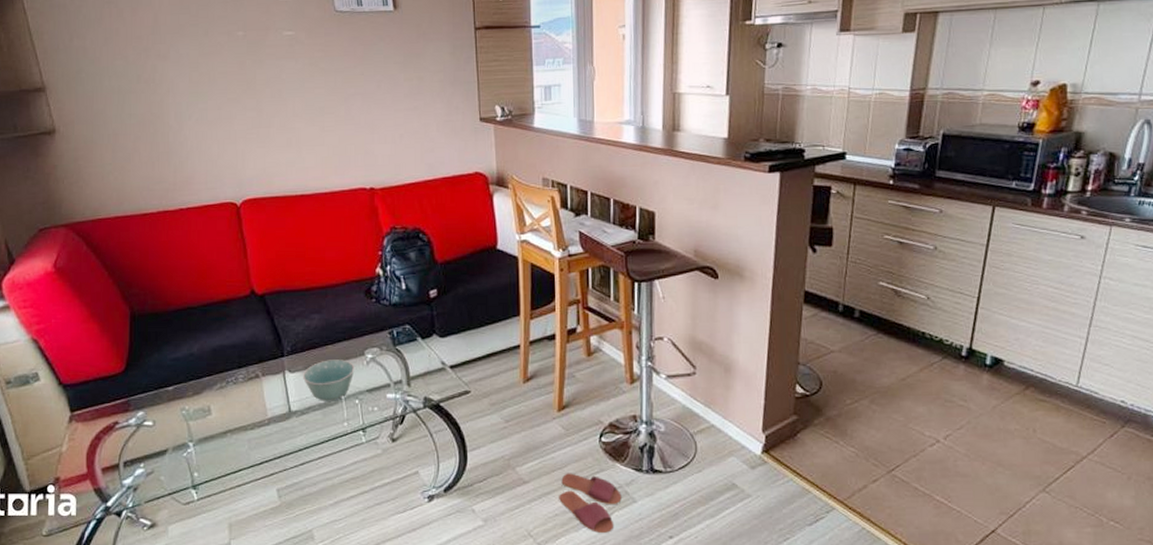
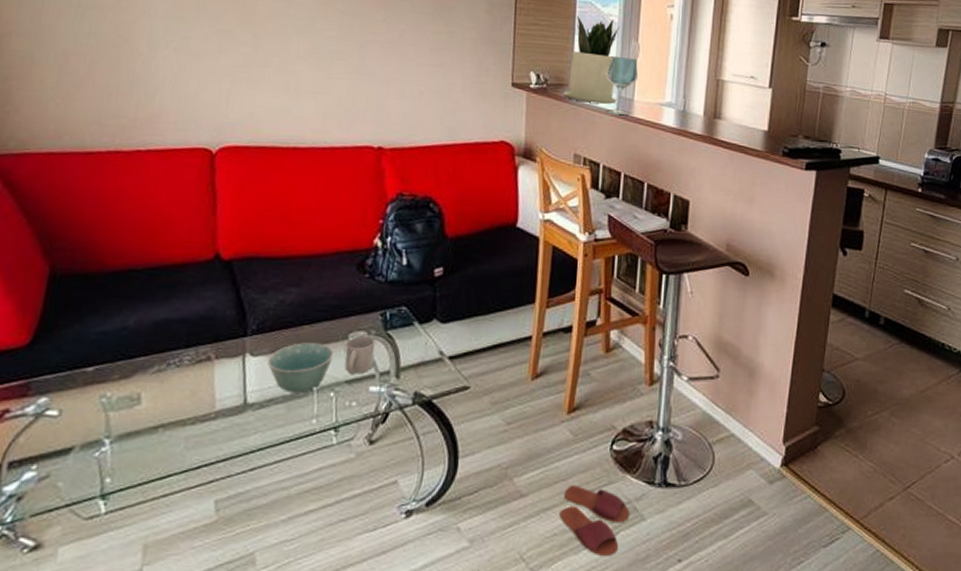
mug: none [364,352,388,385] -> present [344,337,376,375]
planter: none [526,46,578,129] -> present [562,16,620,104]
wine glass: none [566,81,597,138] -> present [604,55,639,116]

